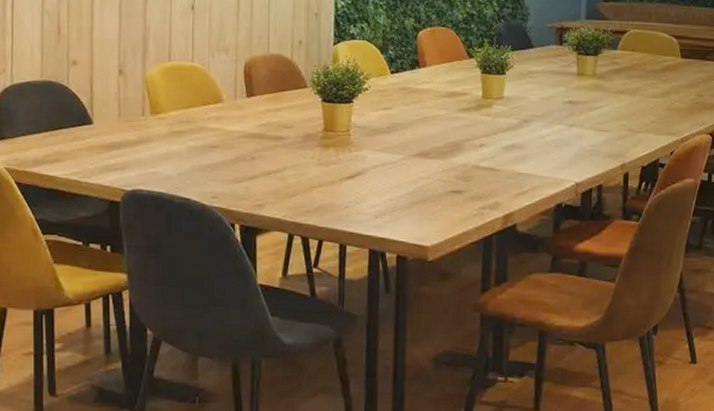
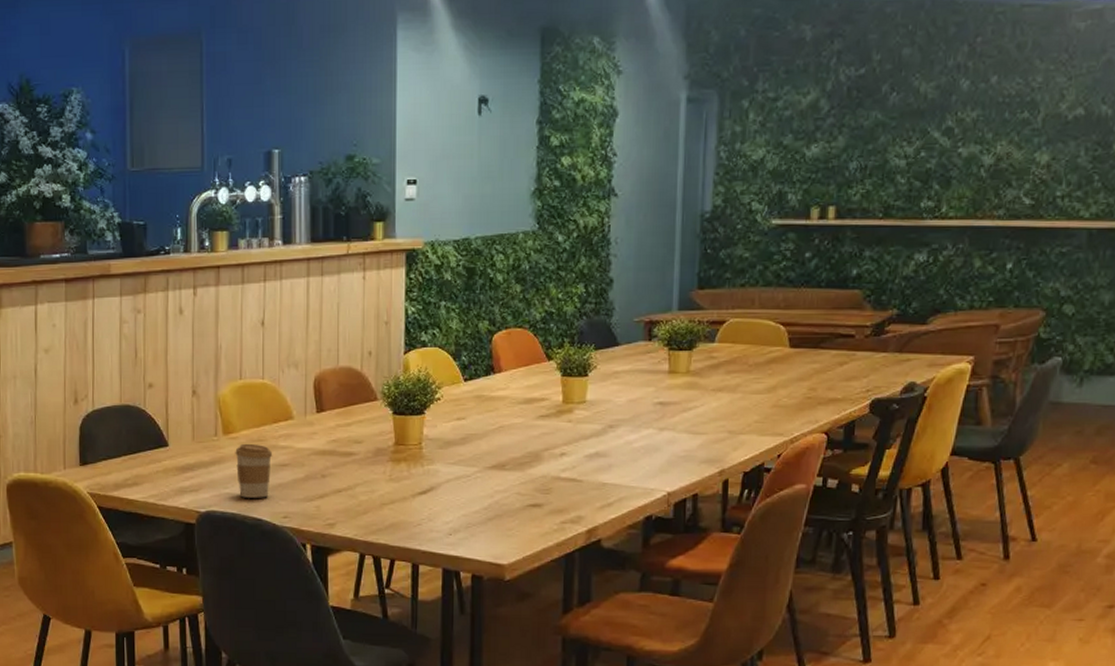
coffee cup: none [163,124,202,178] -> present [235,443,273,498]

